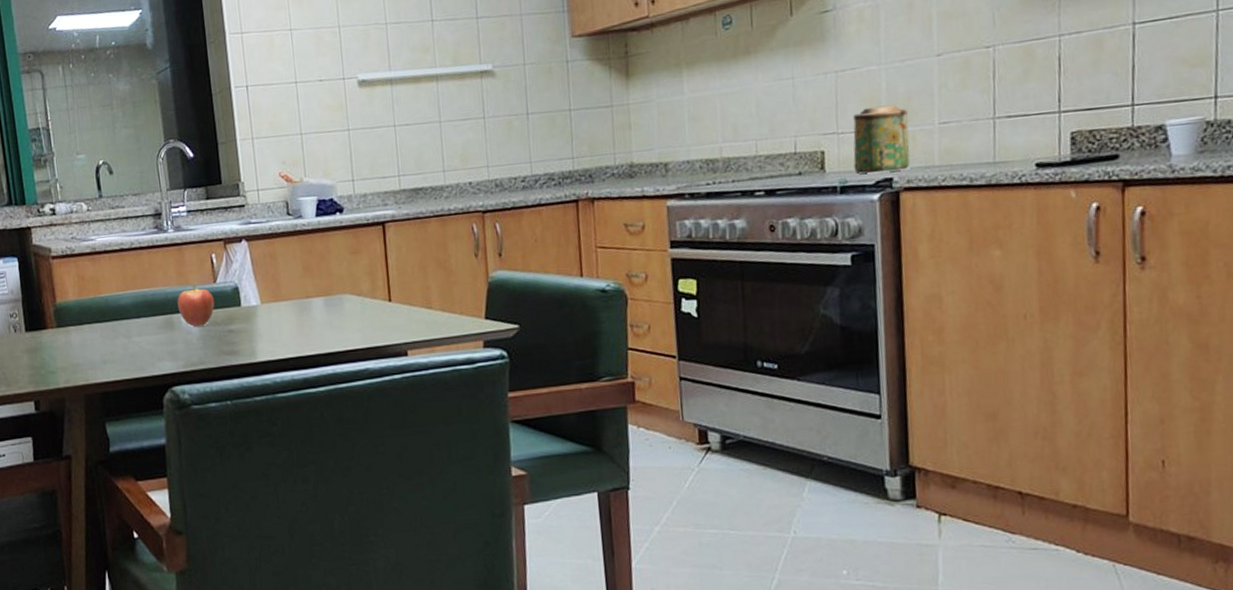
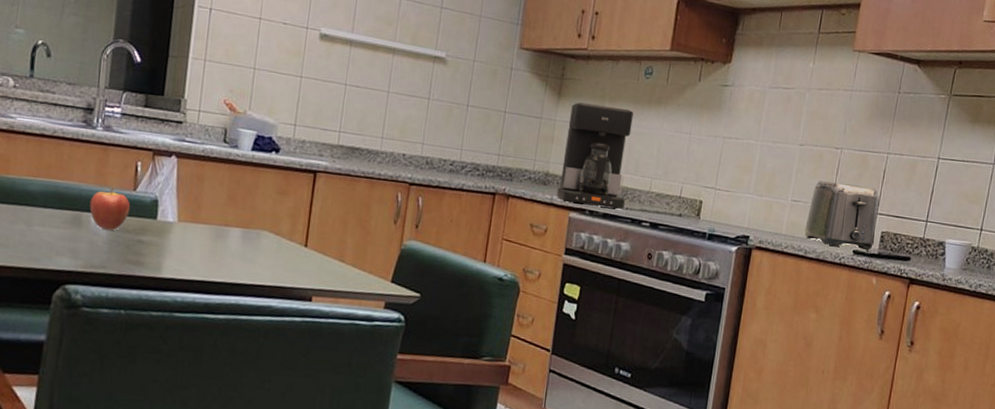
coffee maker: none [644,70,730,191] -> present [556,102,634,210]
canister: present [853,104,910,174] -> none [722,173,771,232]
toaster: none [964,81,1064,166] -> present [804,180,879,251]

